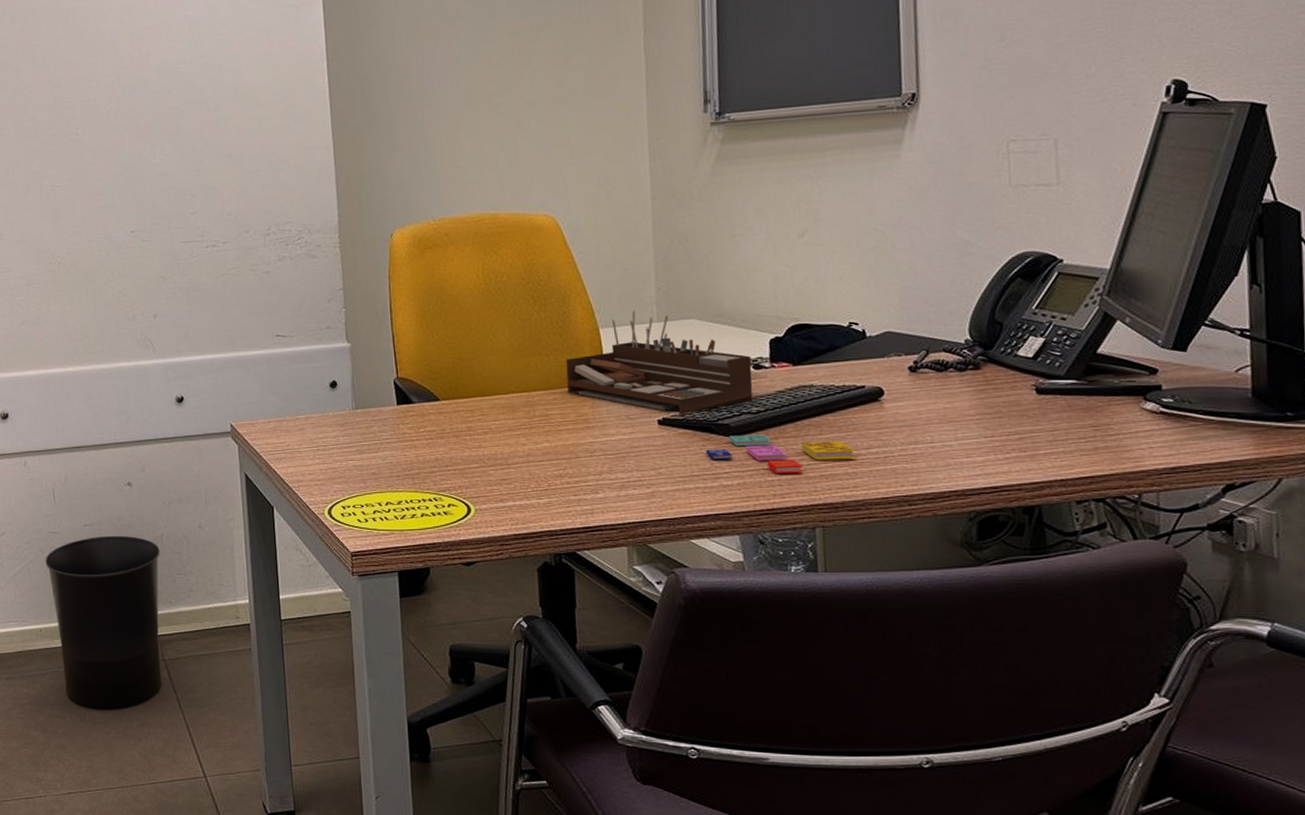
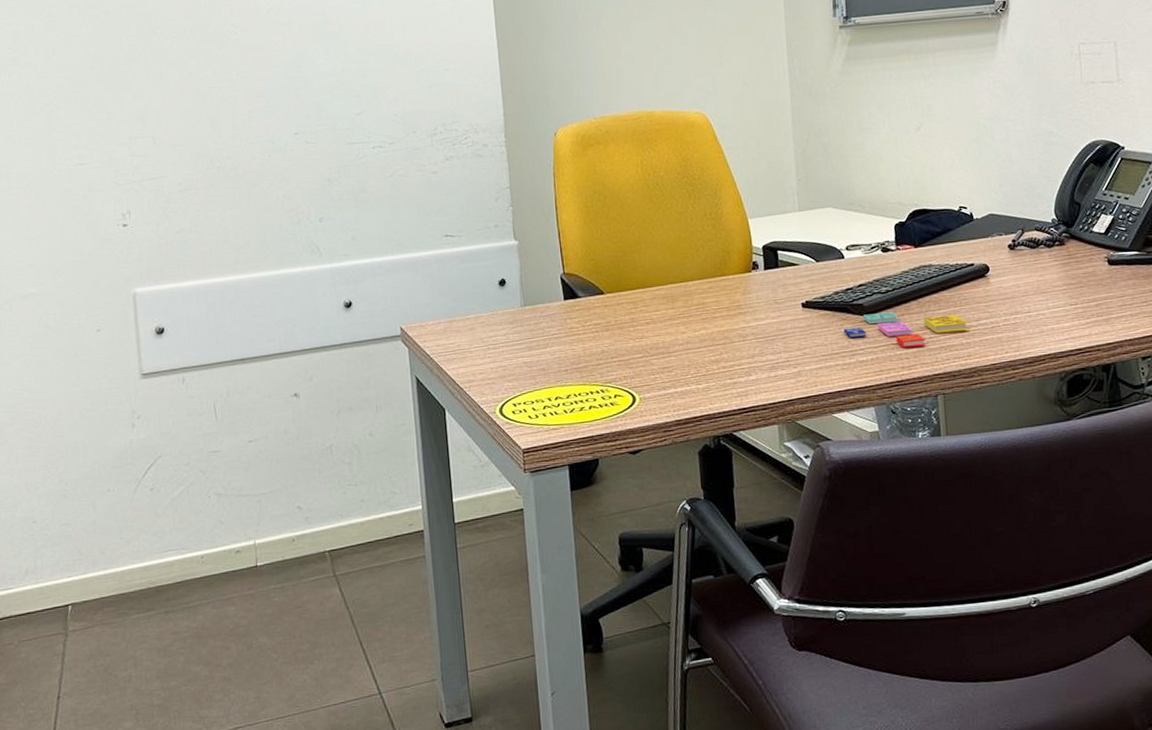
waste bin: present [45,535,162,708] -> none [206,449,334,634]
desk organizer: present [565,310,753,415] -> none [719,200,882,298]

